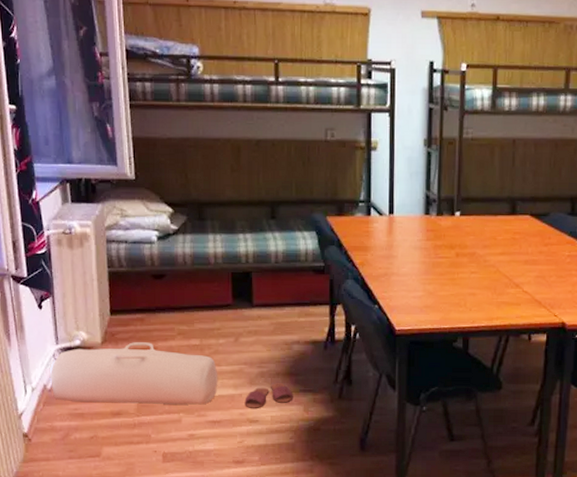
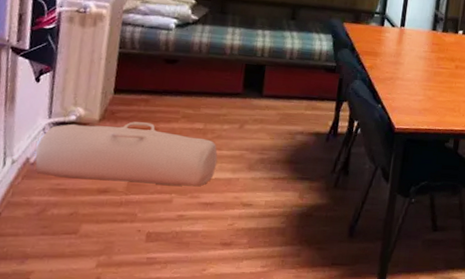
slippers: present [244,383,293,408] -> none [240,169,291,193]

